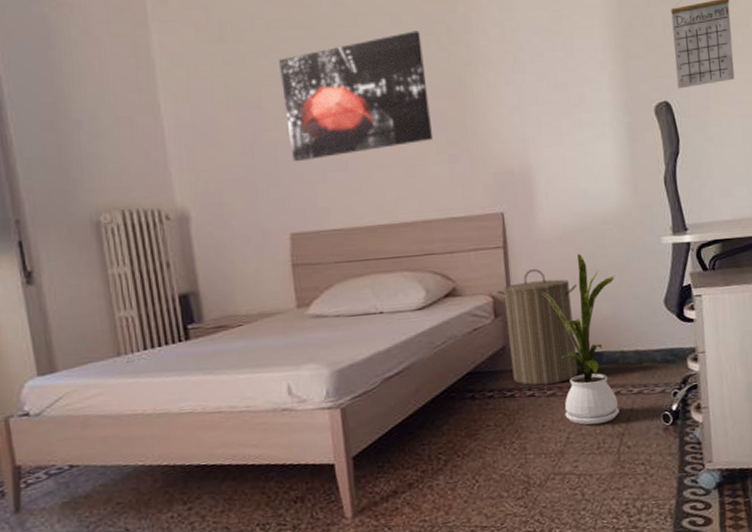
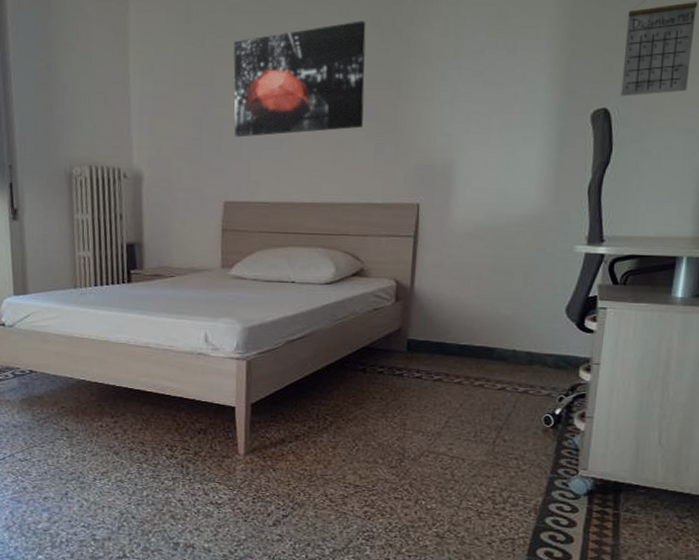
laundry hamper: present [497,269,578,386] -> none [401,261,480,371]
house plant: present [541,253,620,425] -> none [443,251,521,415]

